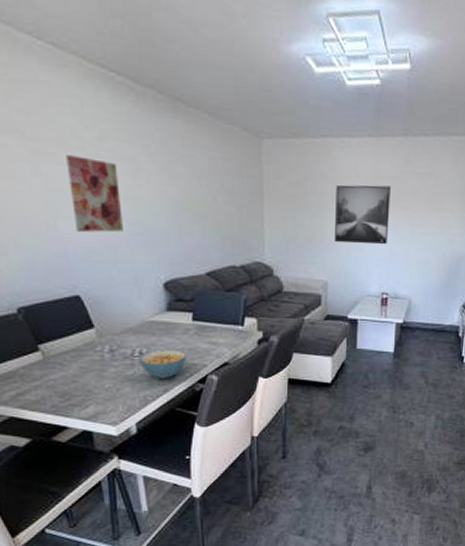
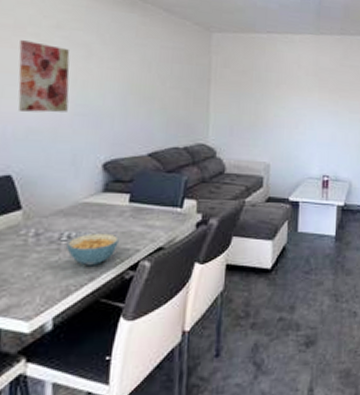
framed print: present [335,185,391,245] -> none [278,74,330,130]

